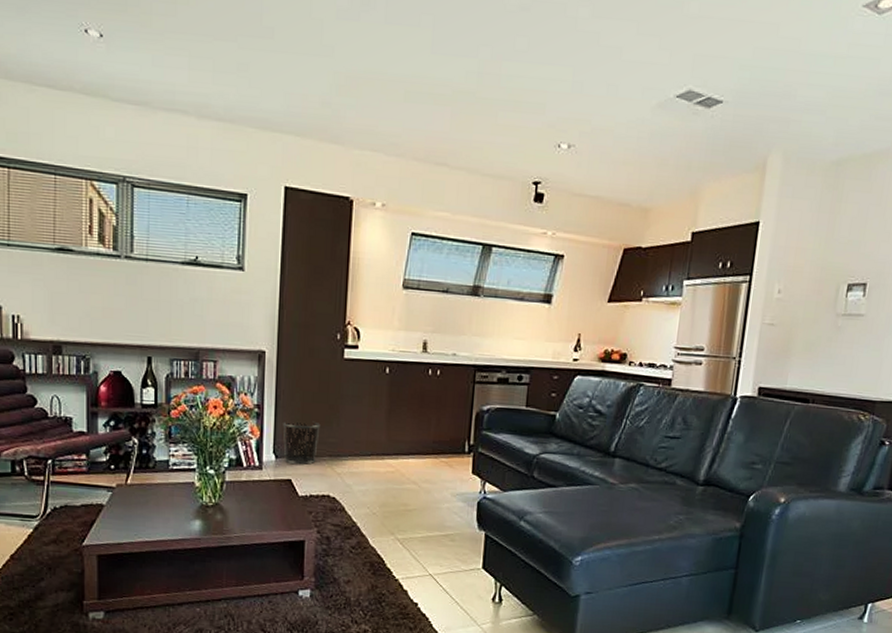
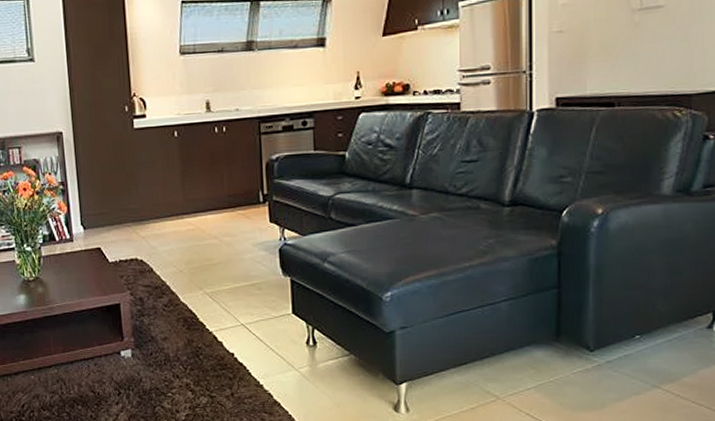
trash can: present [283,420,321,465] -> none [86,191,121,234]

